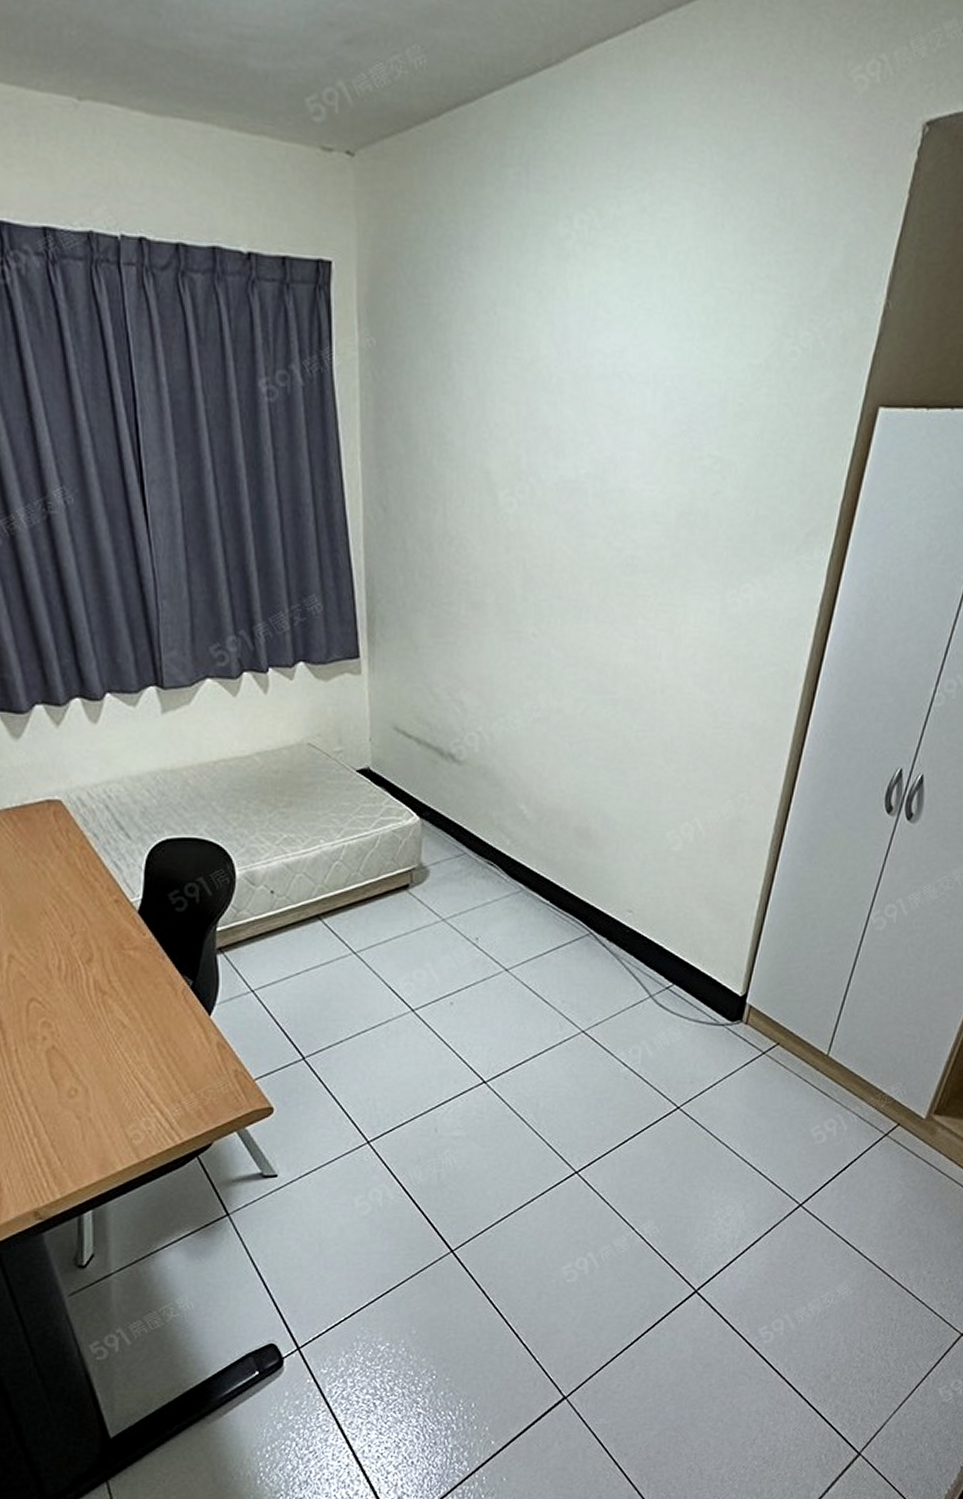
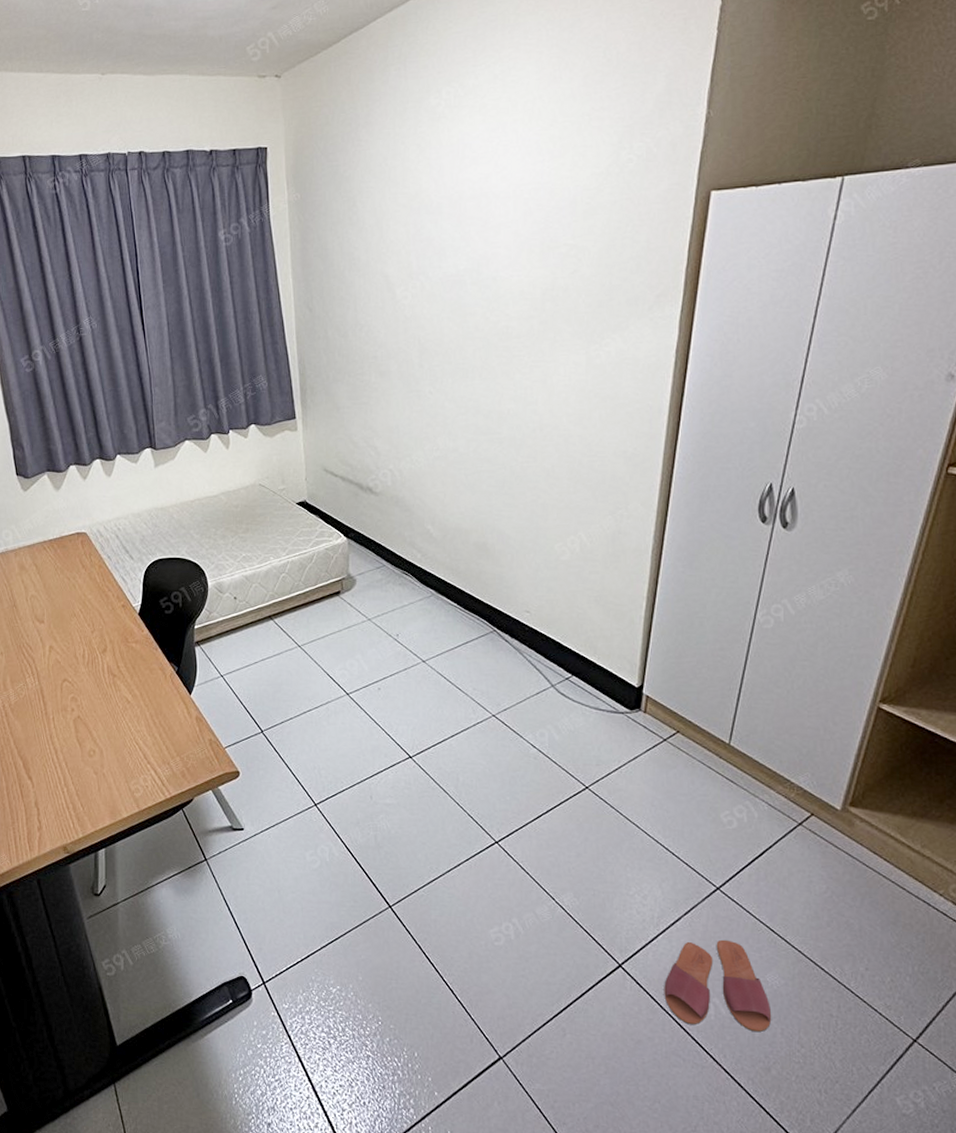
slippers: none [737,1256,838,1343] -> present [664,939,772,1033]

